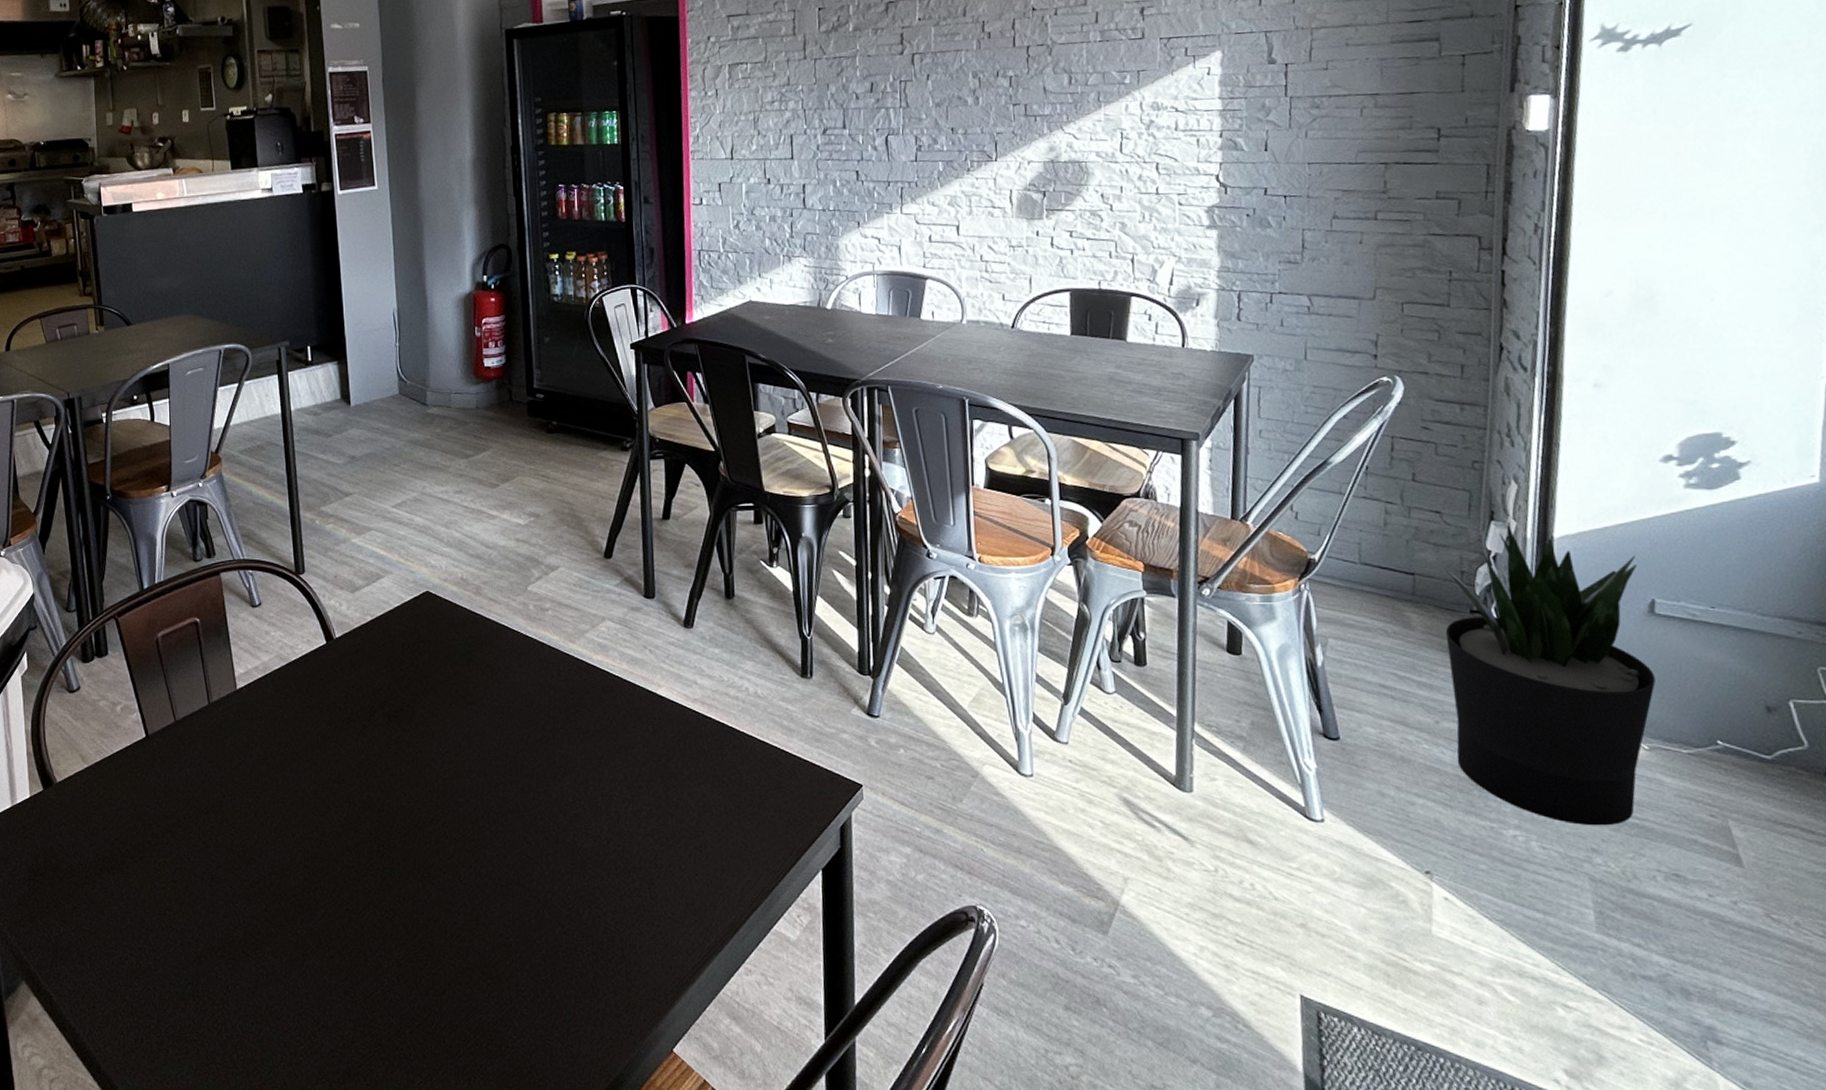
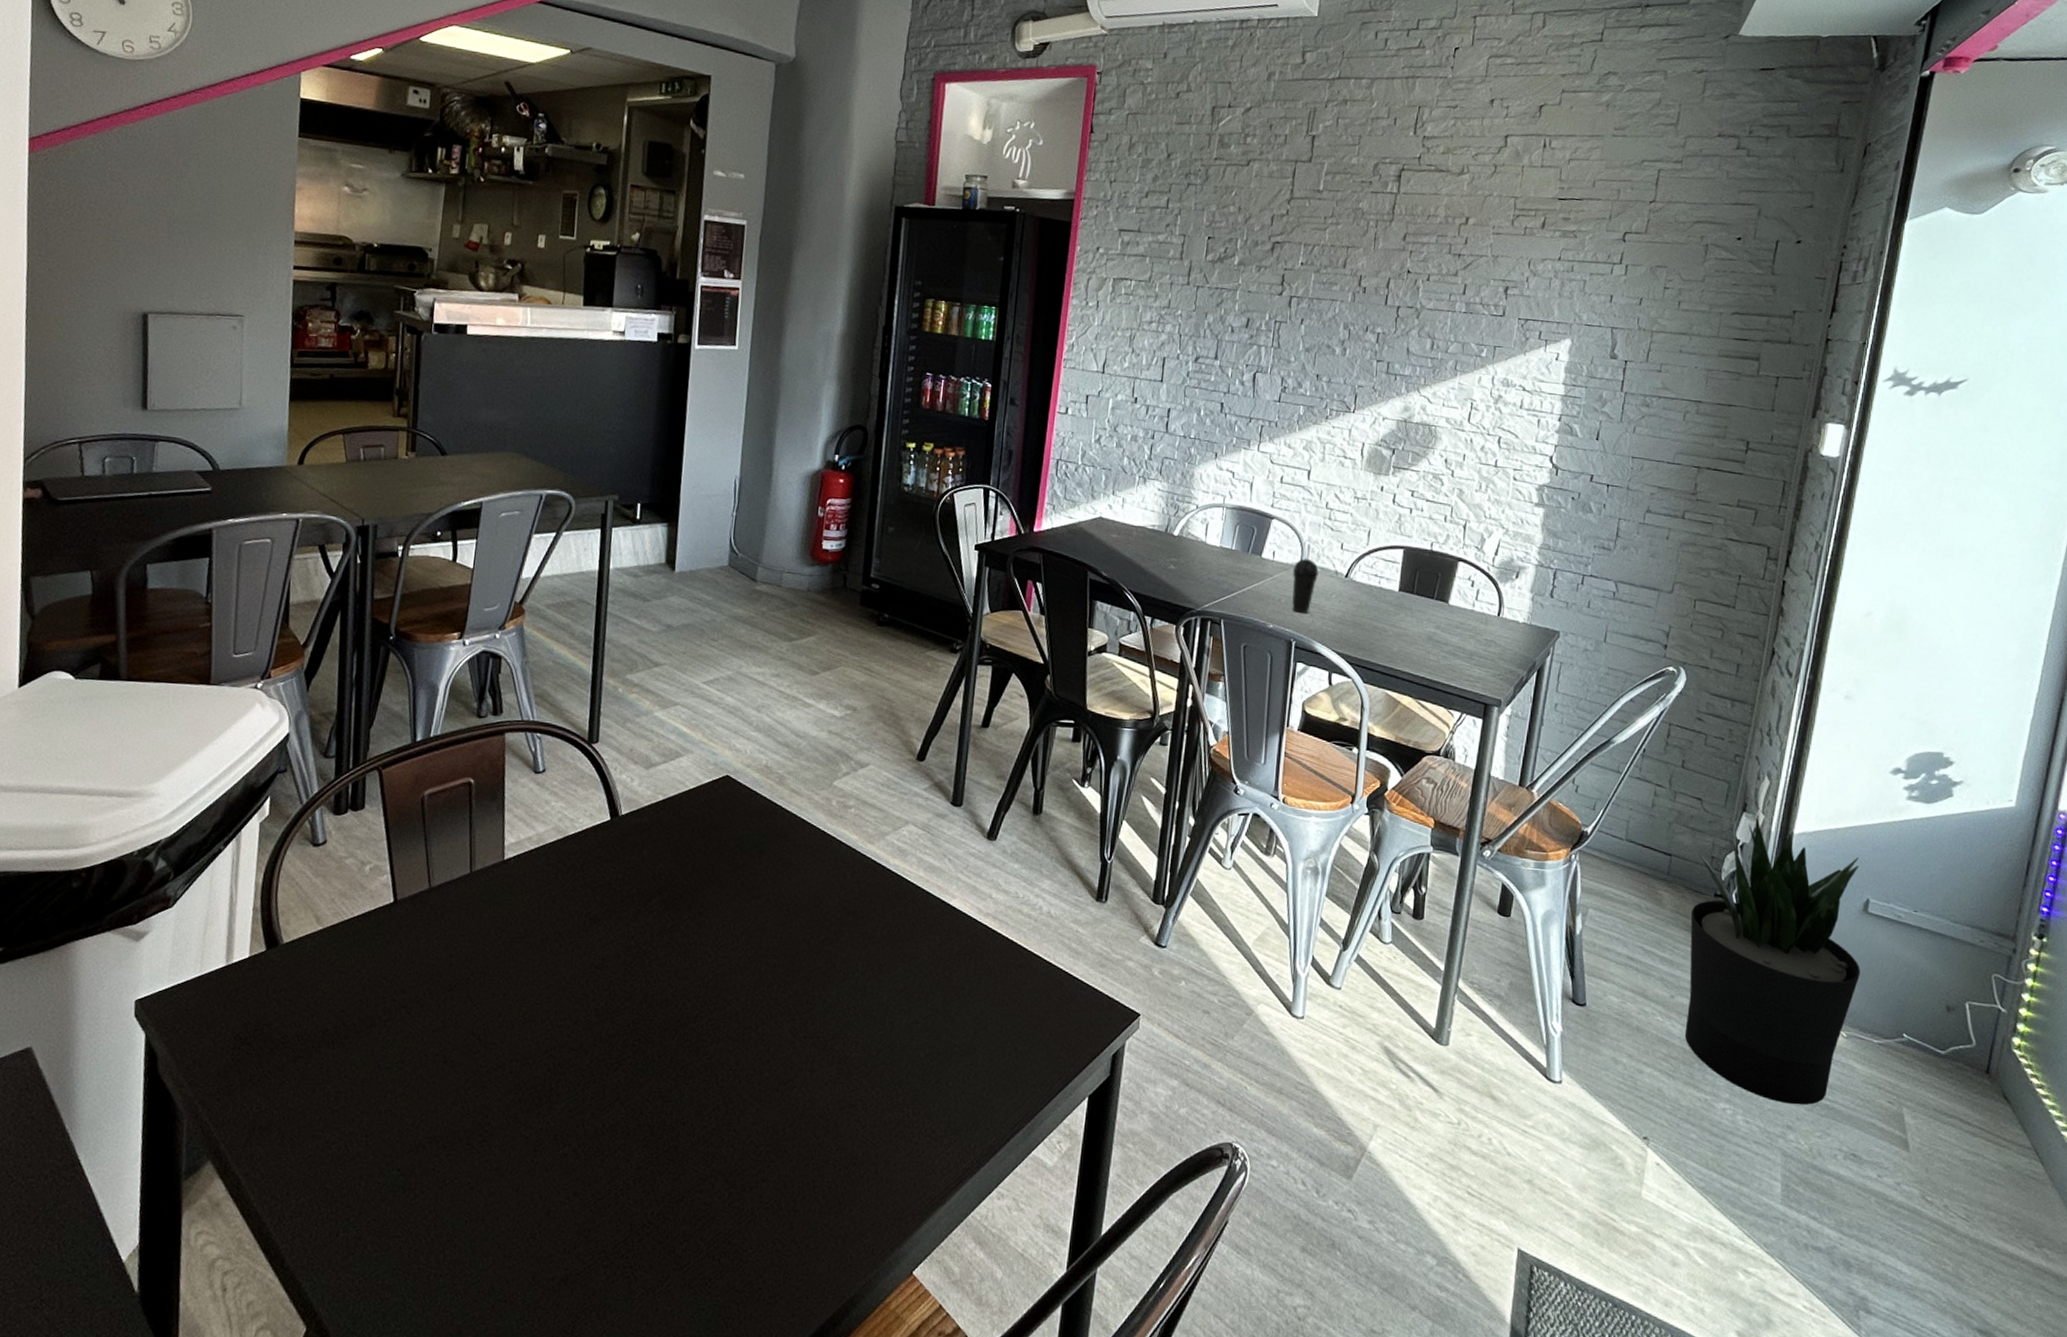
beverage cup: none [954,299,983,370] -> present [1292,543,1319,613]

